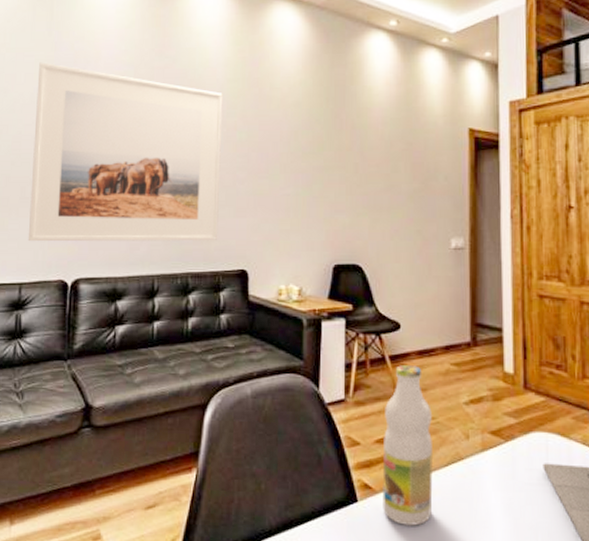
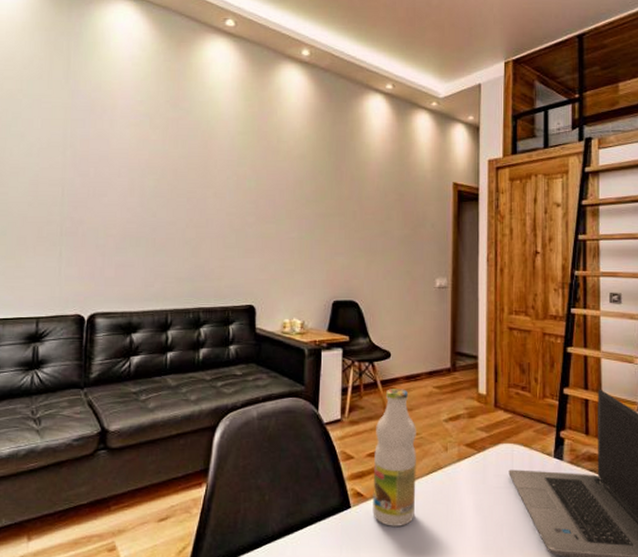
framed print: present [28,62,223,242] -> none [45,109,234,280]

